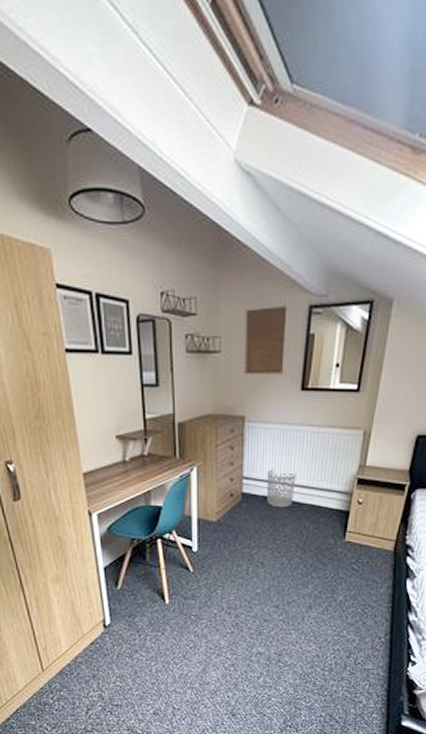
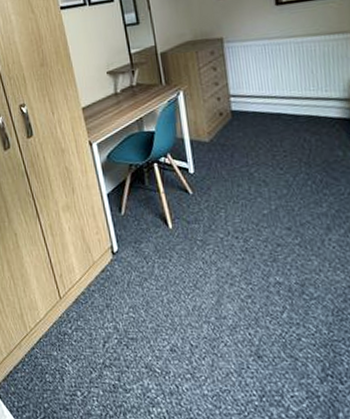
waste bin: present [266,469,296,508] -> none [253,83,288,122]

